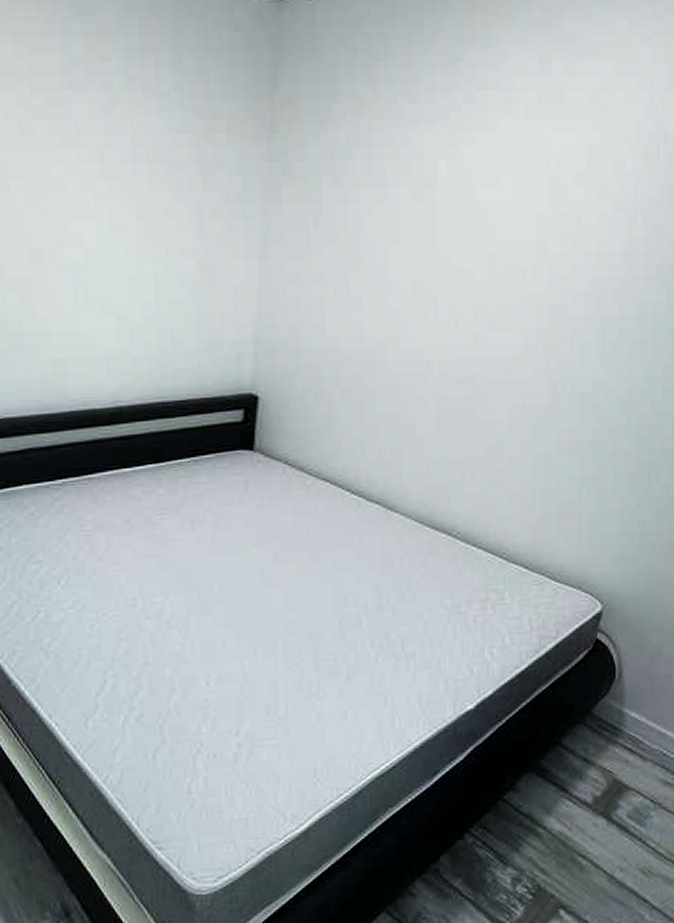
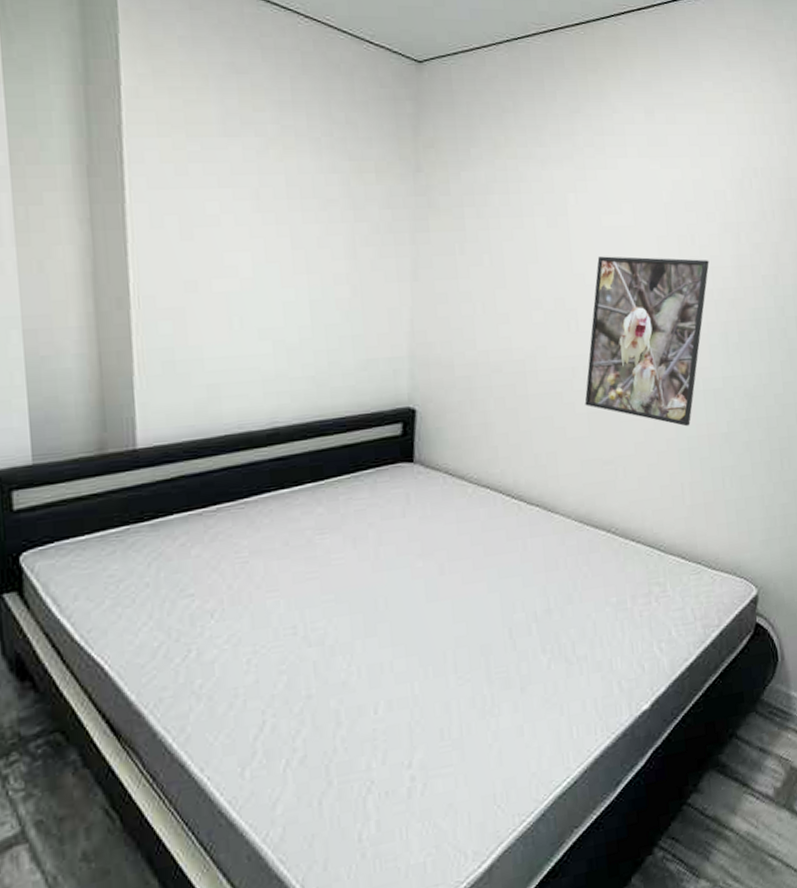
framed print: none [436,236,595,431] -> present [585,256,710,427]

